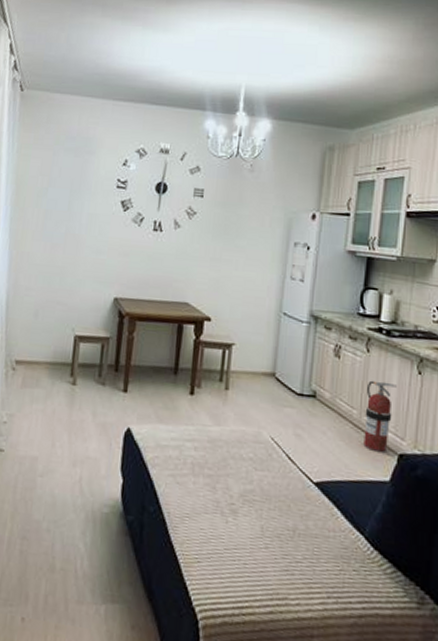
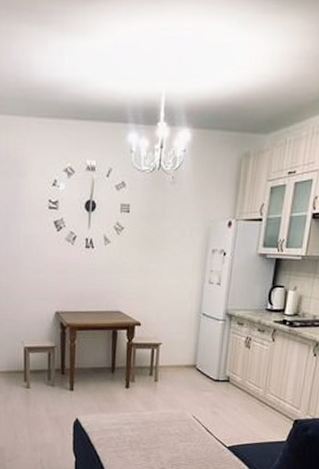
fire extinguisher: present [363,380,397,452] -> none [267,364,296,420]

